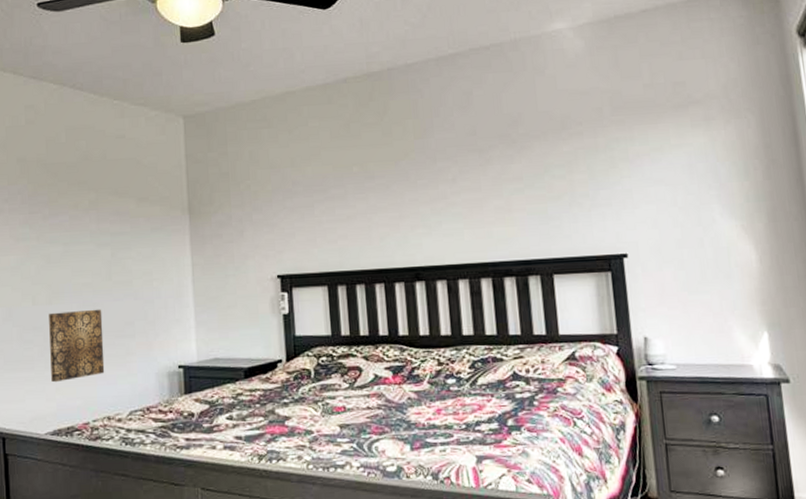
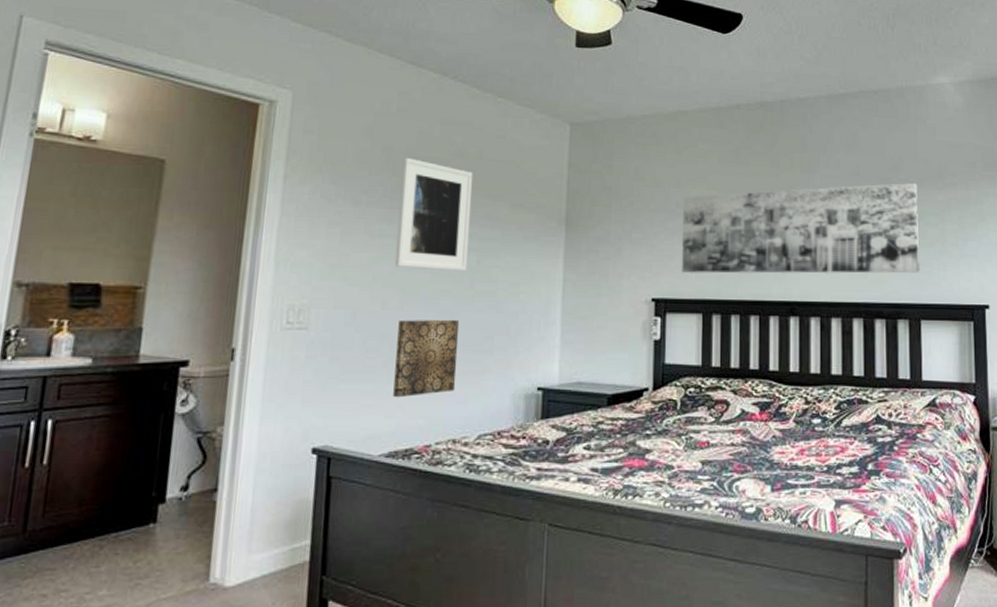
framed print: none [35,165,103,266] -> present [394,157,474,272]
wall art: none [298,136,549,249] -> present [681,182,920,274]

